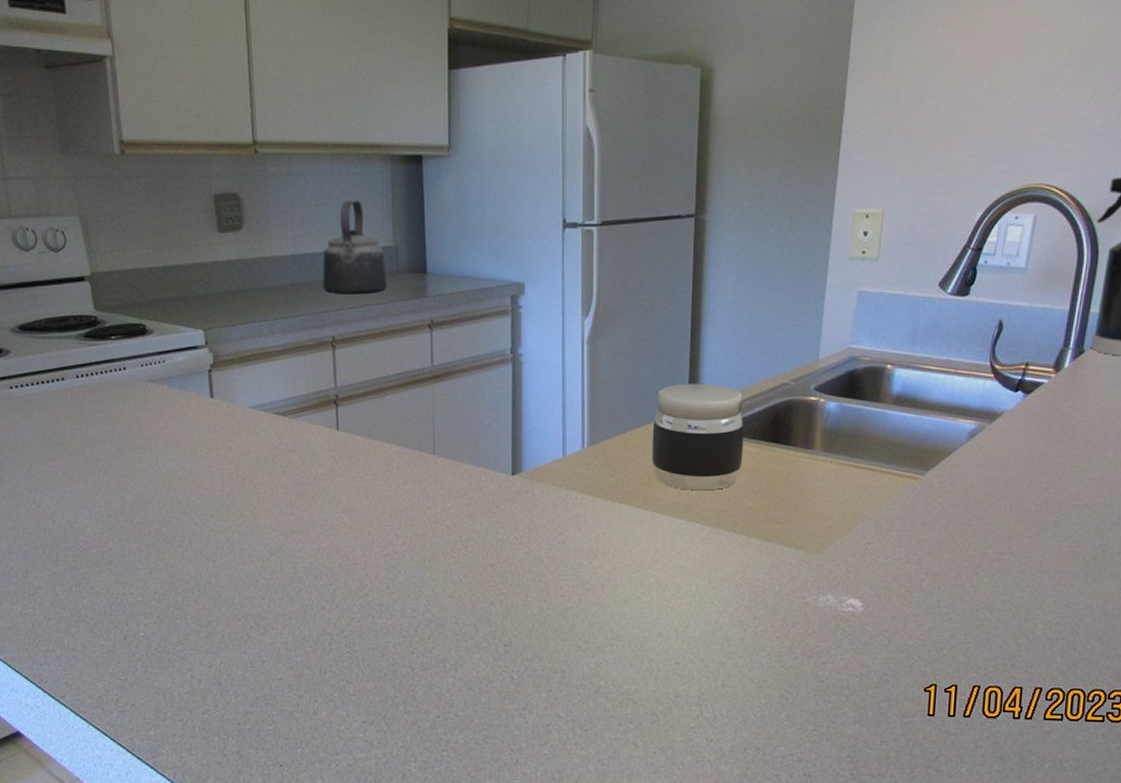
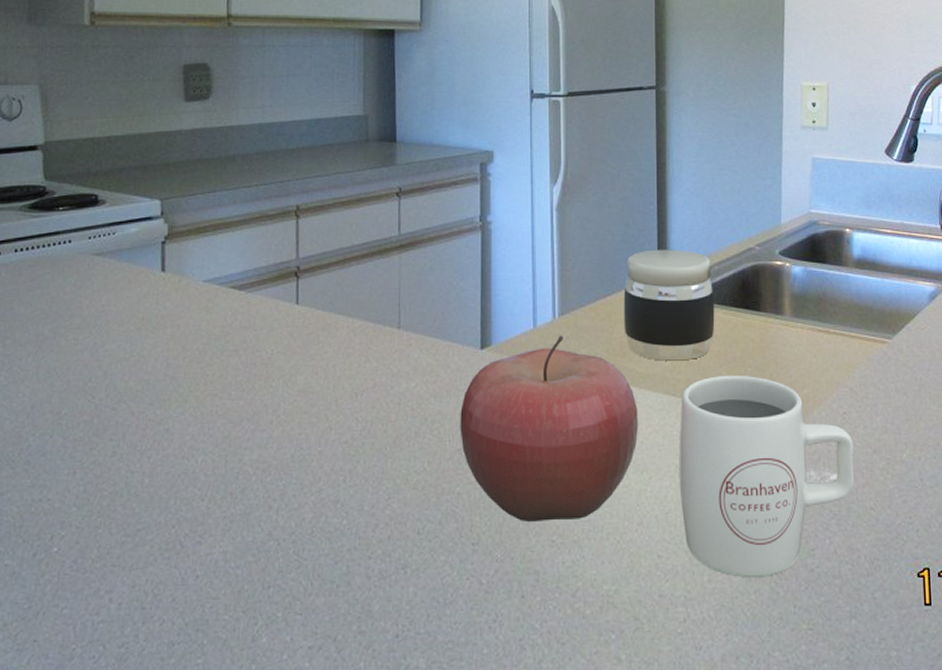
kettle: present [323,200,386,295] -> none [289,71,355,163]
fruit: none [492,464,663,629] -> present [460,335,639,521]
mug: none [699,505,874,686] -> present [678,374,855,579]

